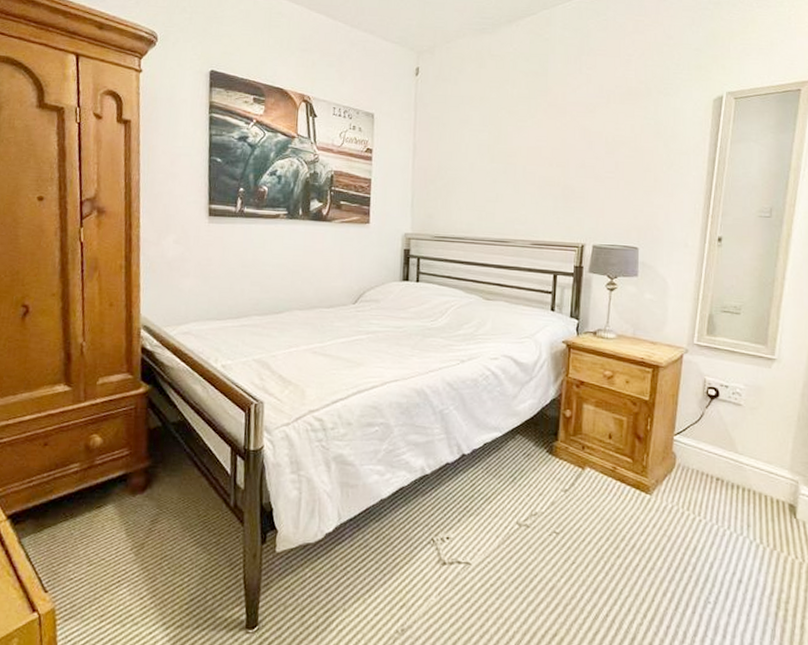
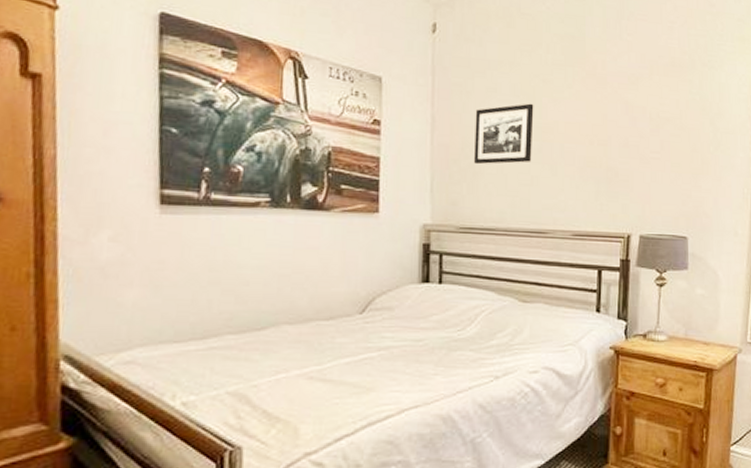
picture frame: none [448,132,500,184] -> present [474,103,534,165]

